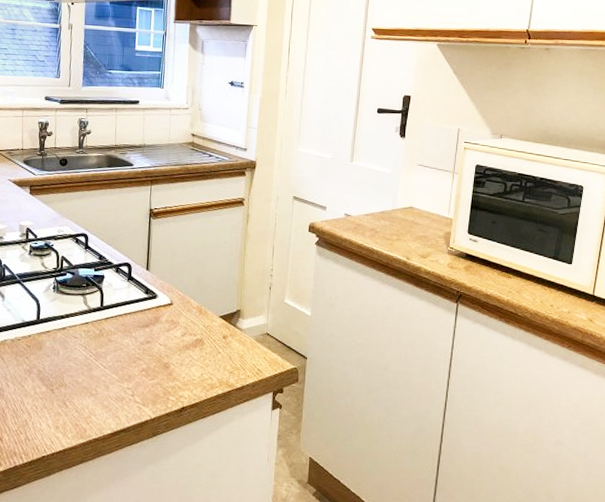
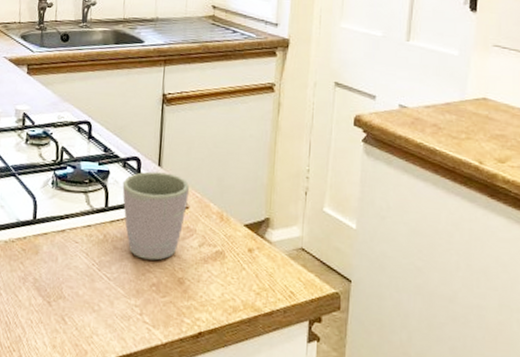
mug: none [115,275,173,350] -> present [122,171,189,260]

